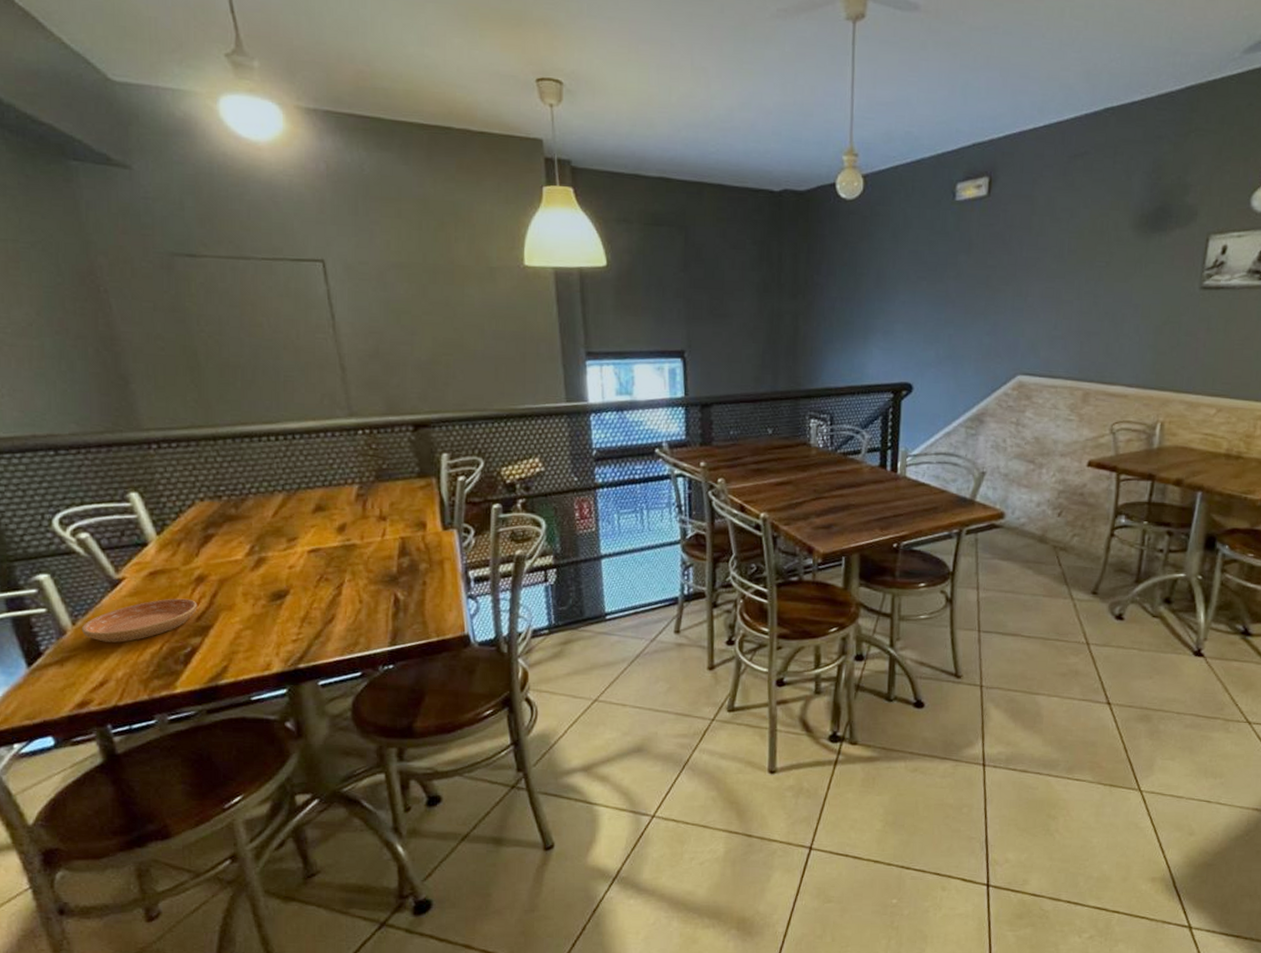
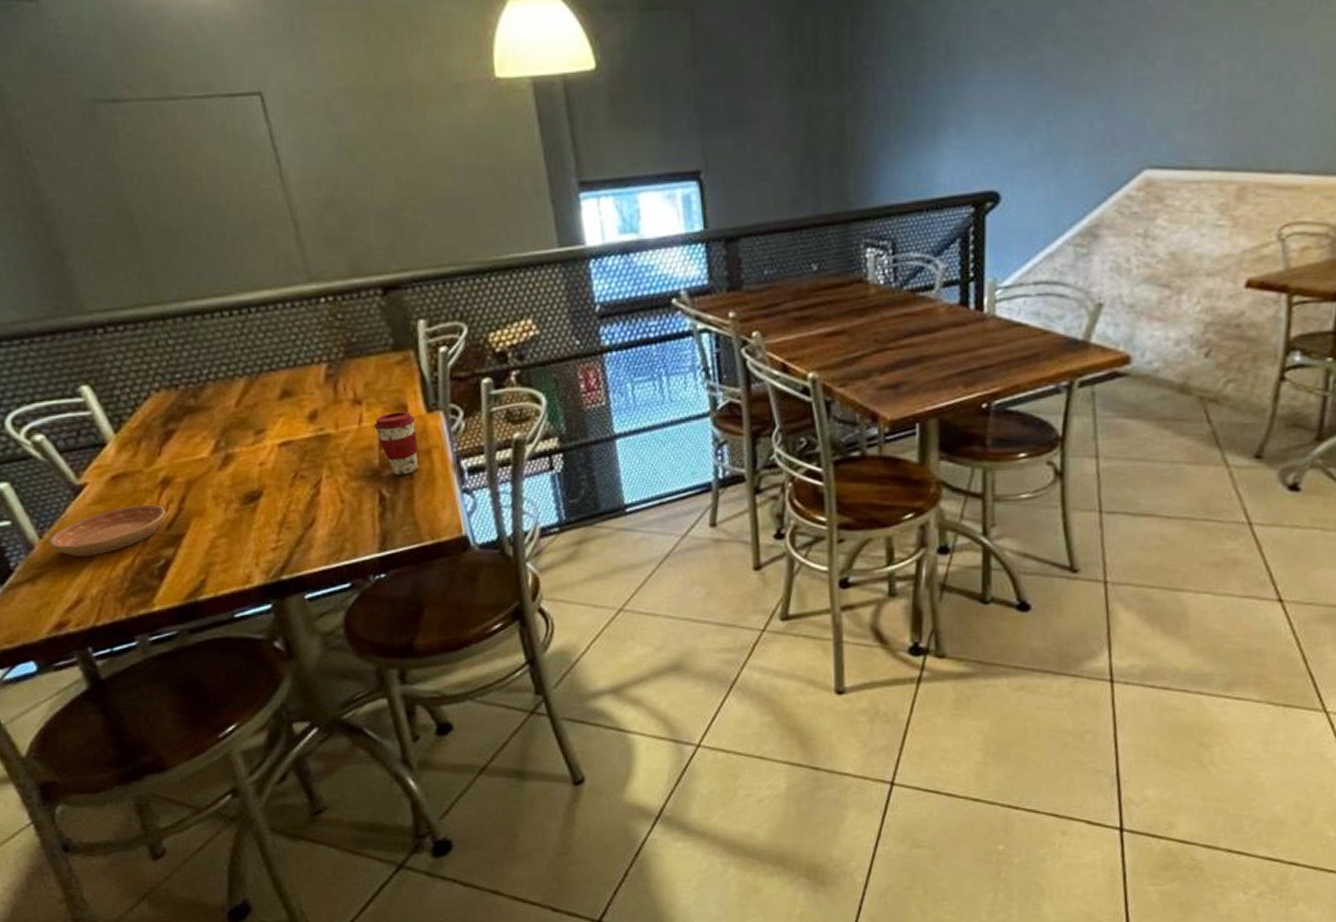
coffee cup: none [395,528,433,582] -> present [373,412,418,475]

